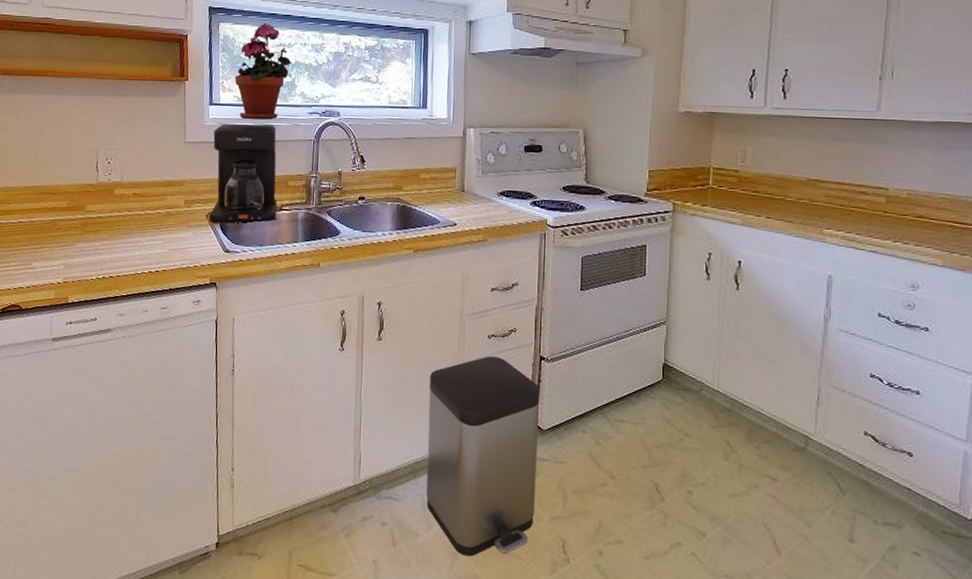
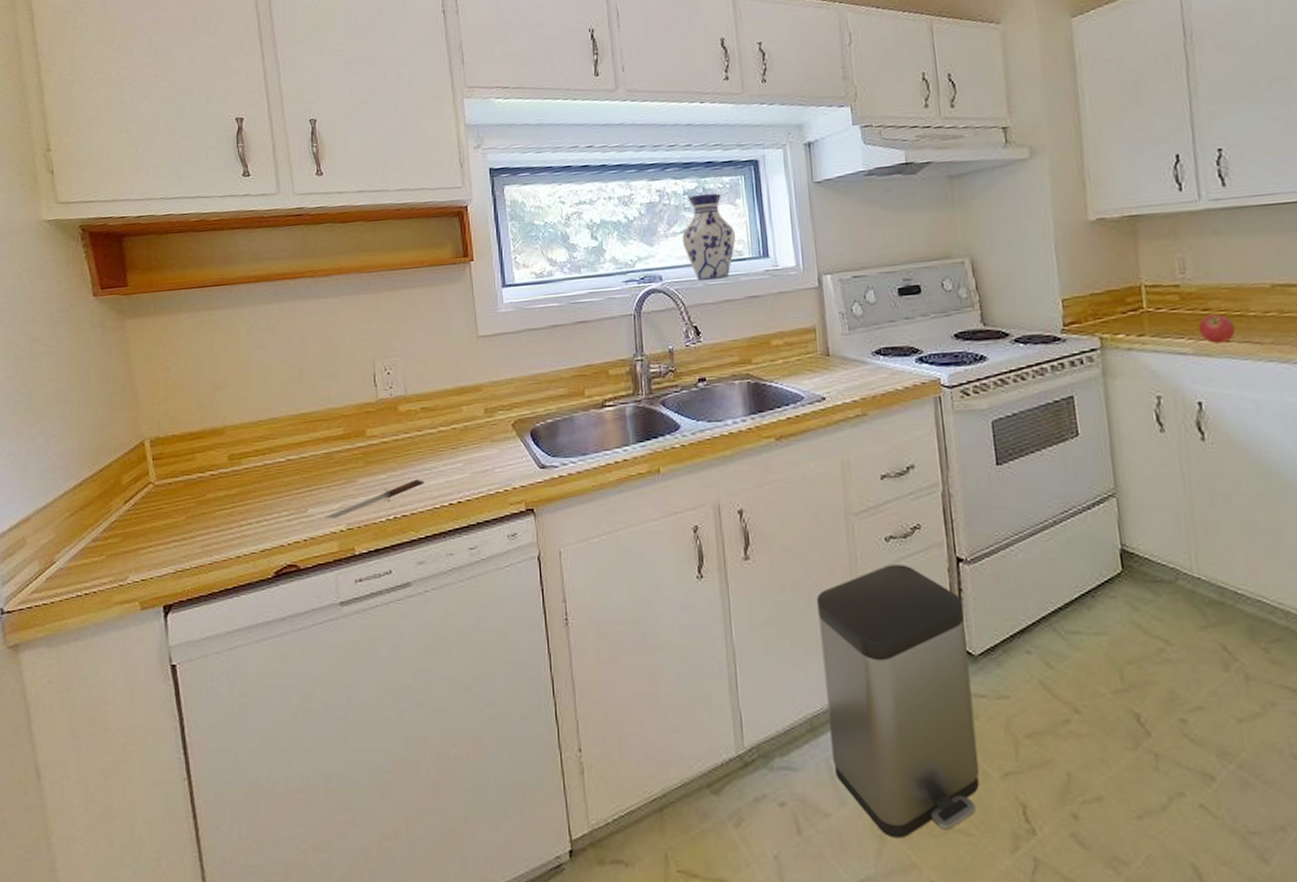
knife: none [45,249,130,273] -> present [324,479,425,519]
coffee maker: present [210,124,278,223] -> none [511,302,599,433]
potted plant: present [234,23,292,120] -> none [529,178,596,300]
vase: none [359,50,403,121] -> present [682,193,736,281]
fruit: none [747,196,775,220] -> present [1198,314,1236,345]

